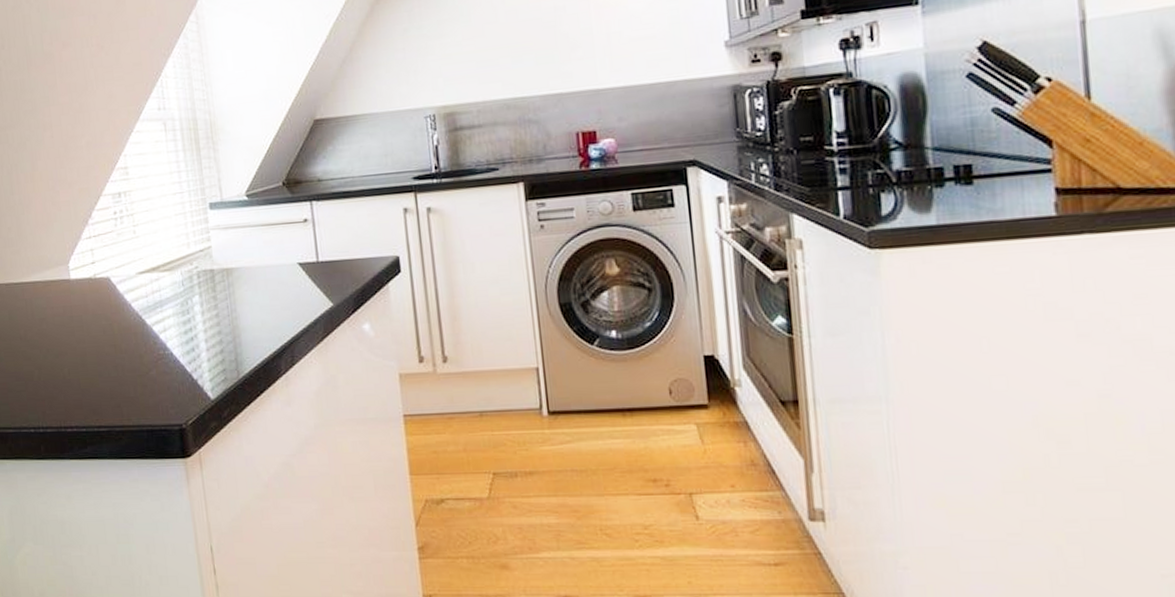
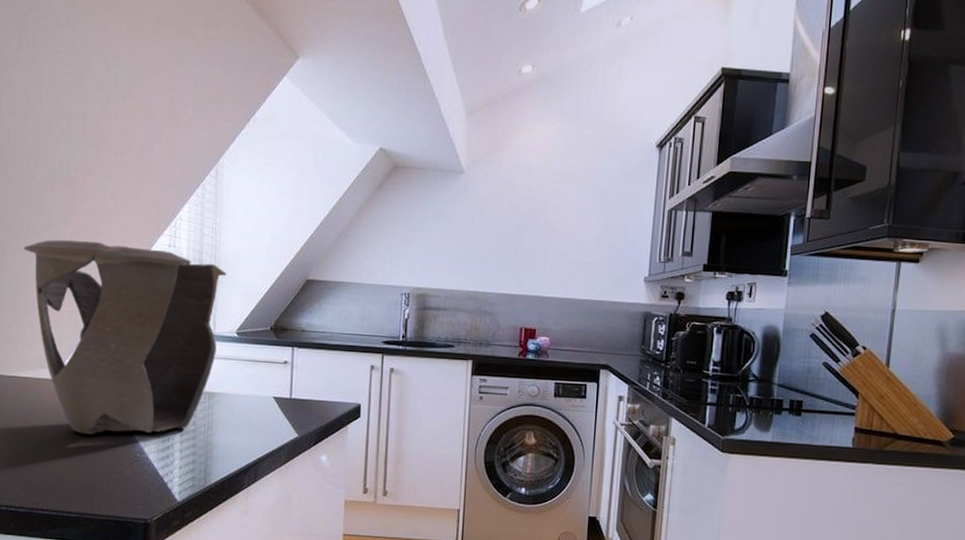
decorative bowl: none [11,115,228,336] -> present [24,239,227,435]

